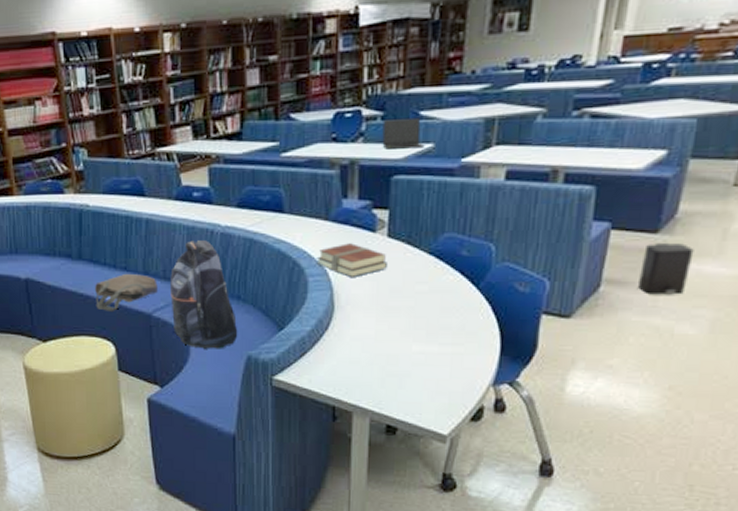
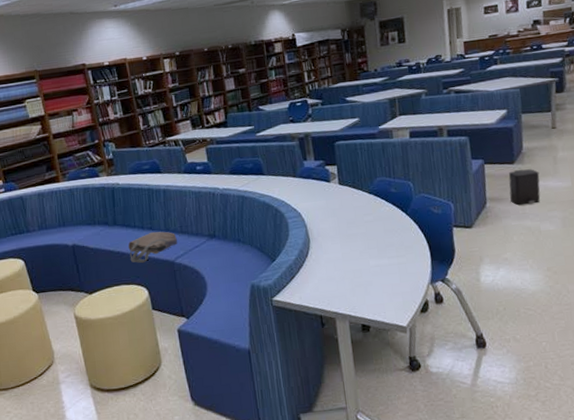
backpack: present [170,240,238,349] -> none [186,200,242,284]
books: present [316,243,389,277] -> none [291,191,343,216]
laptop: present [382,117,425,149] -> none [322,102,353,125]

